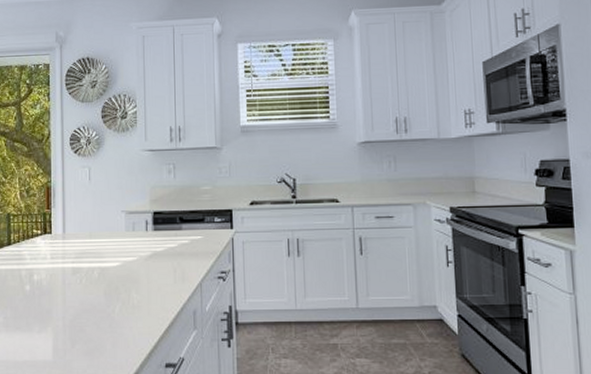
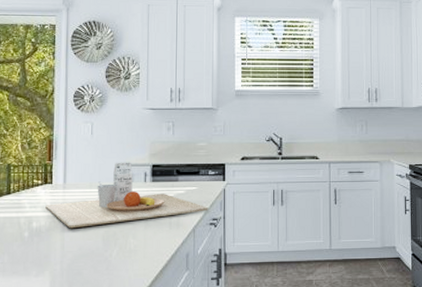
cutting board: none [46,209,216,282] -> present [45,162,208,229]

